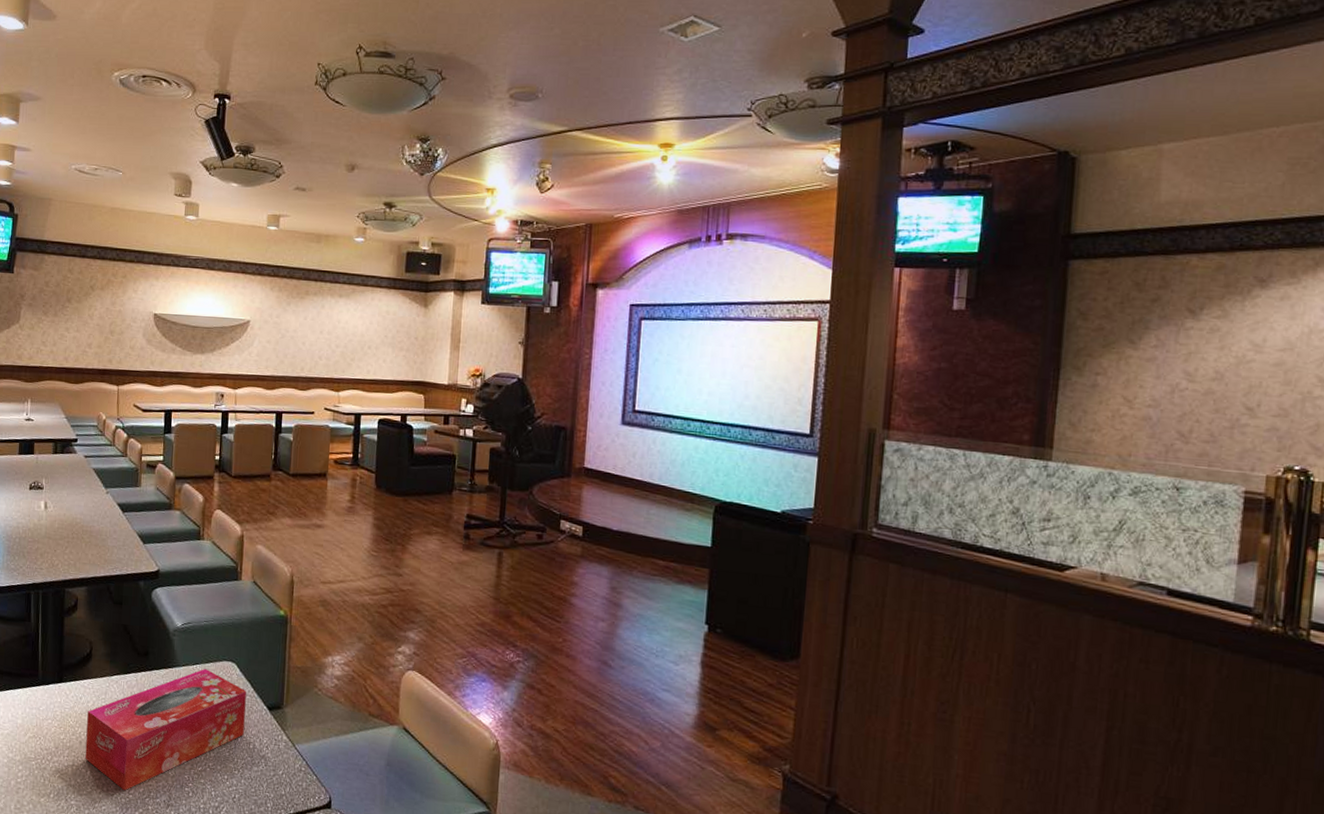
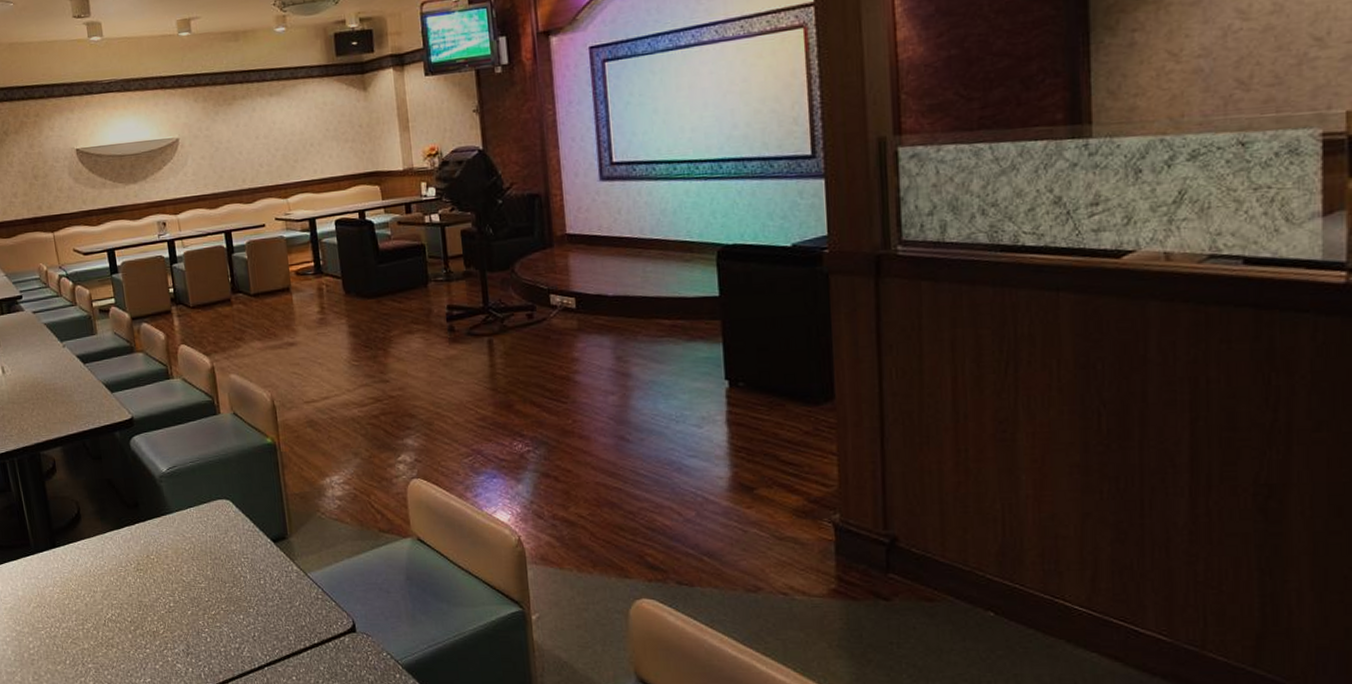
tissue box: present [85,668,246,791] -> none [87,510,253,646]

